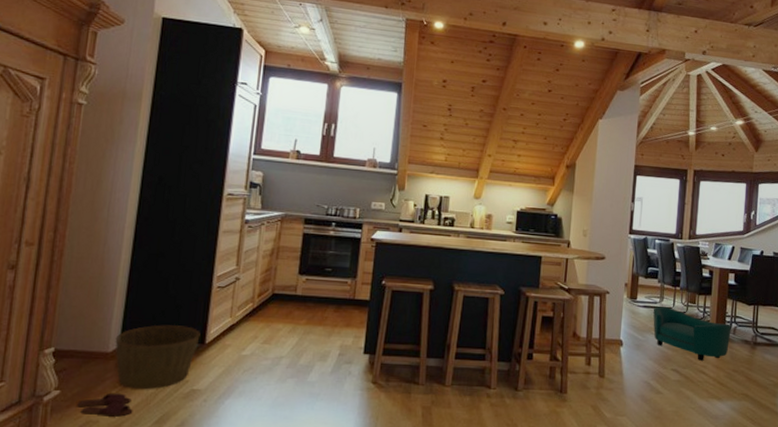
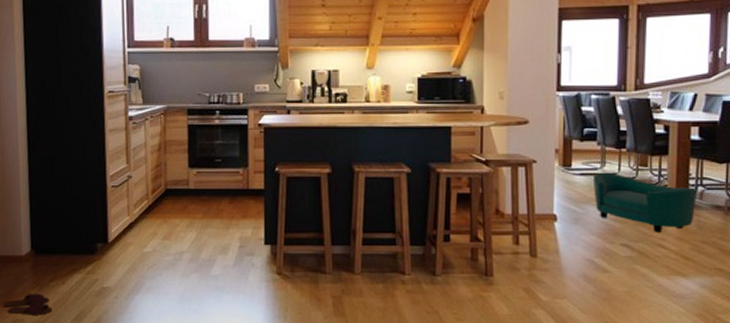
basket: present [115,324,201,389] -> none [26,225,103,288]

